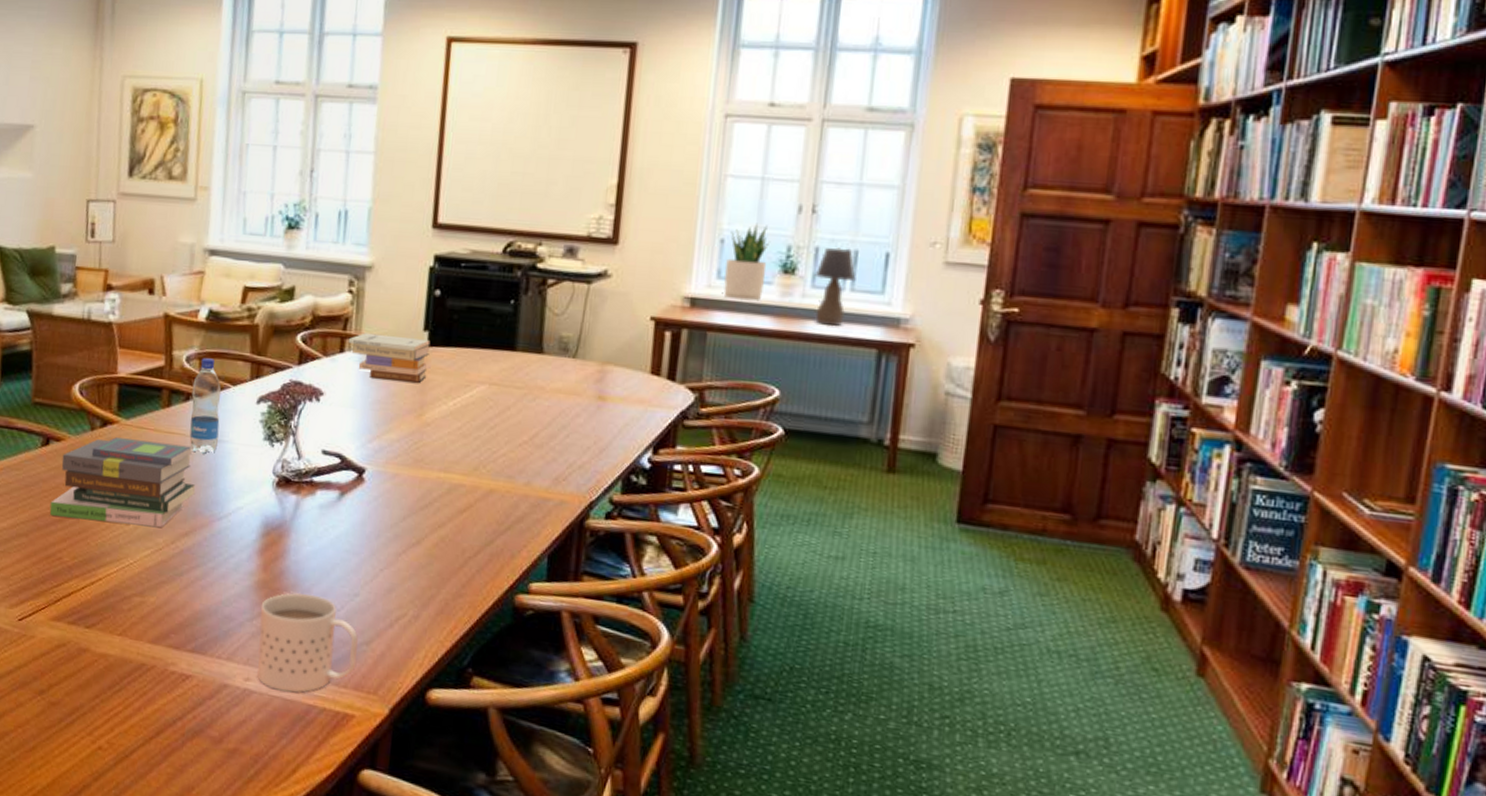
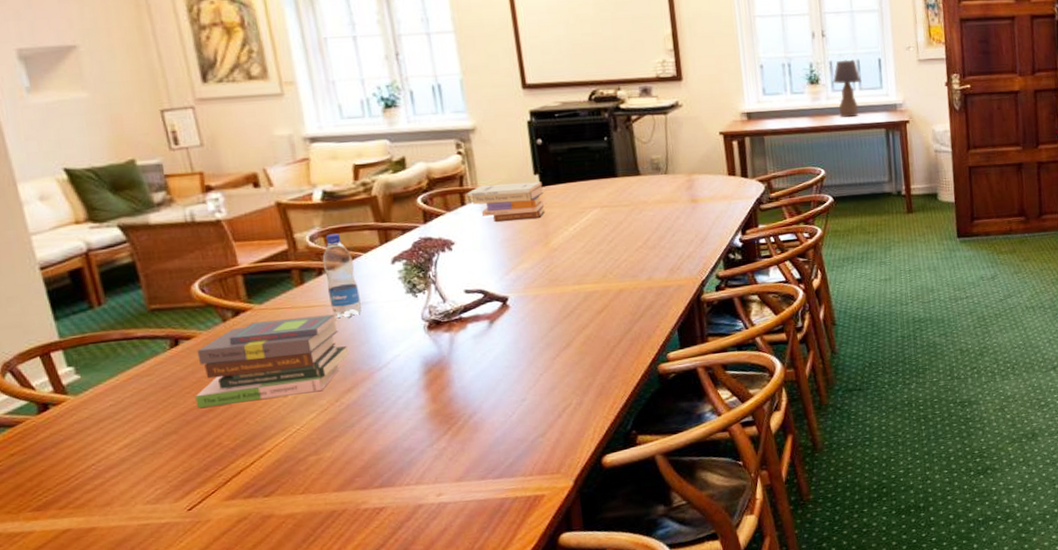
mug: present [257,593,358,693] -> none [437,409,537,496]
planter: present [723,223,769,301] -> none [767,49,799,109]

